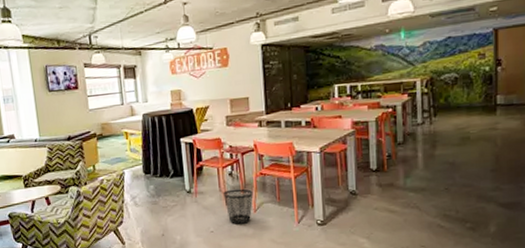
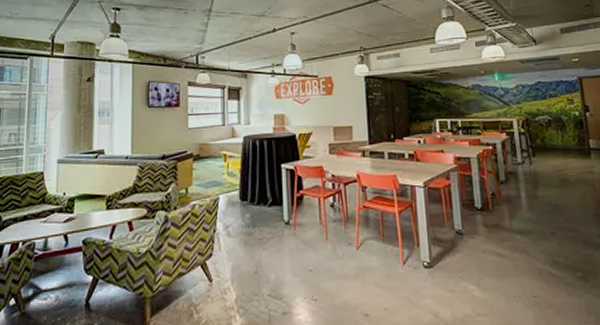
wastebasket: present [223,188,254,224] -> none [324,222,356,263]

